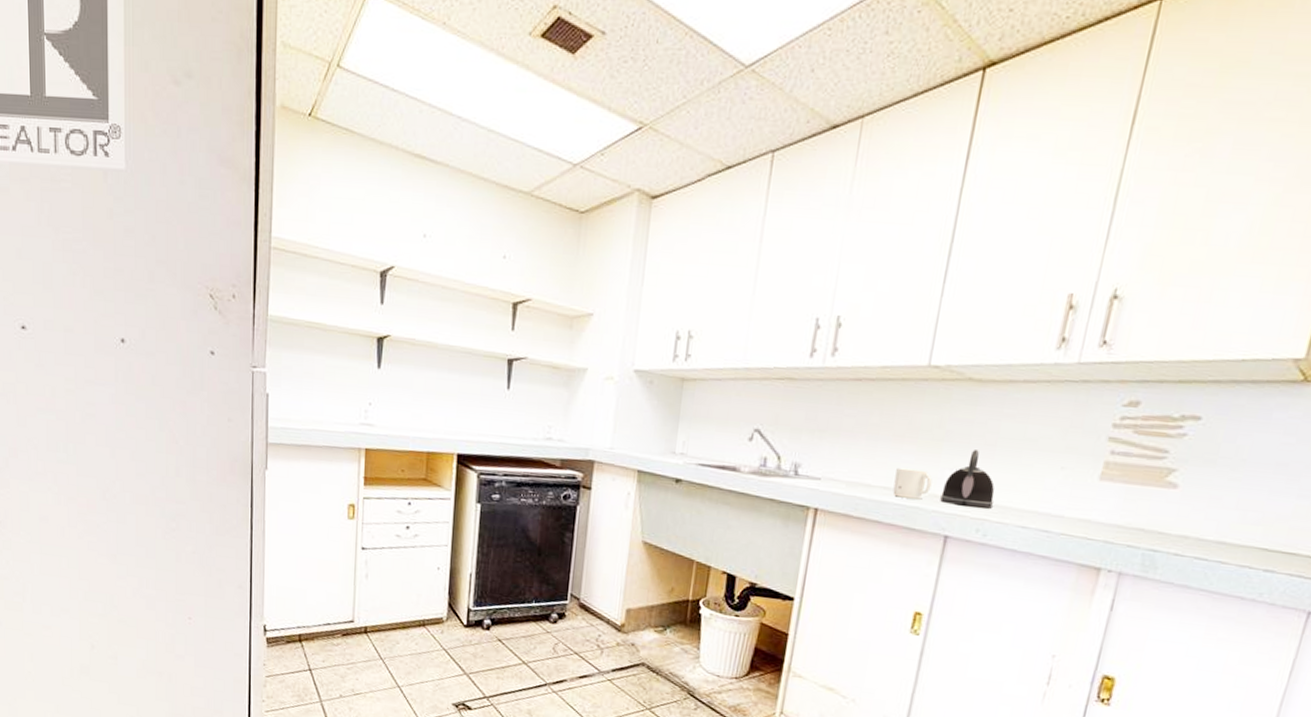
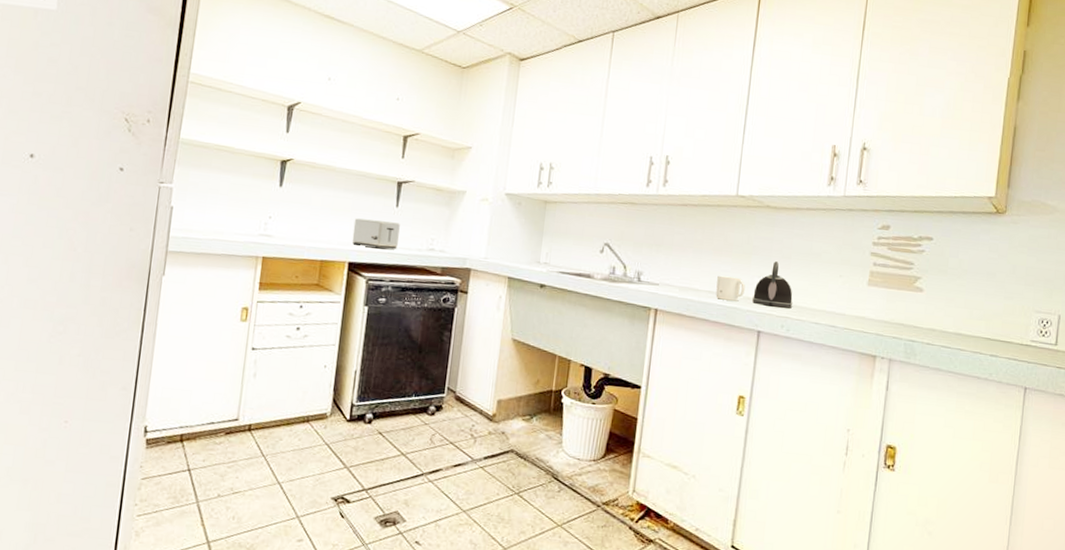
toaster: none [459,403,513,439] -> present [352,218,400,250]

